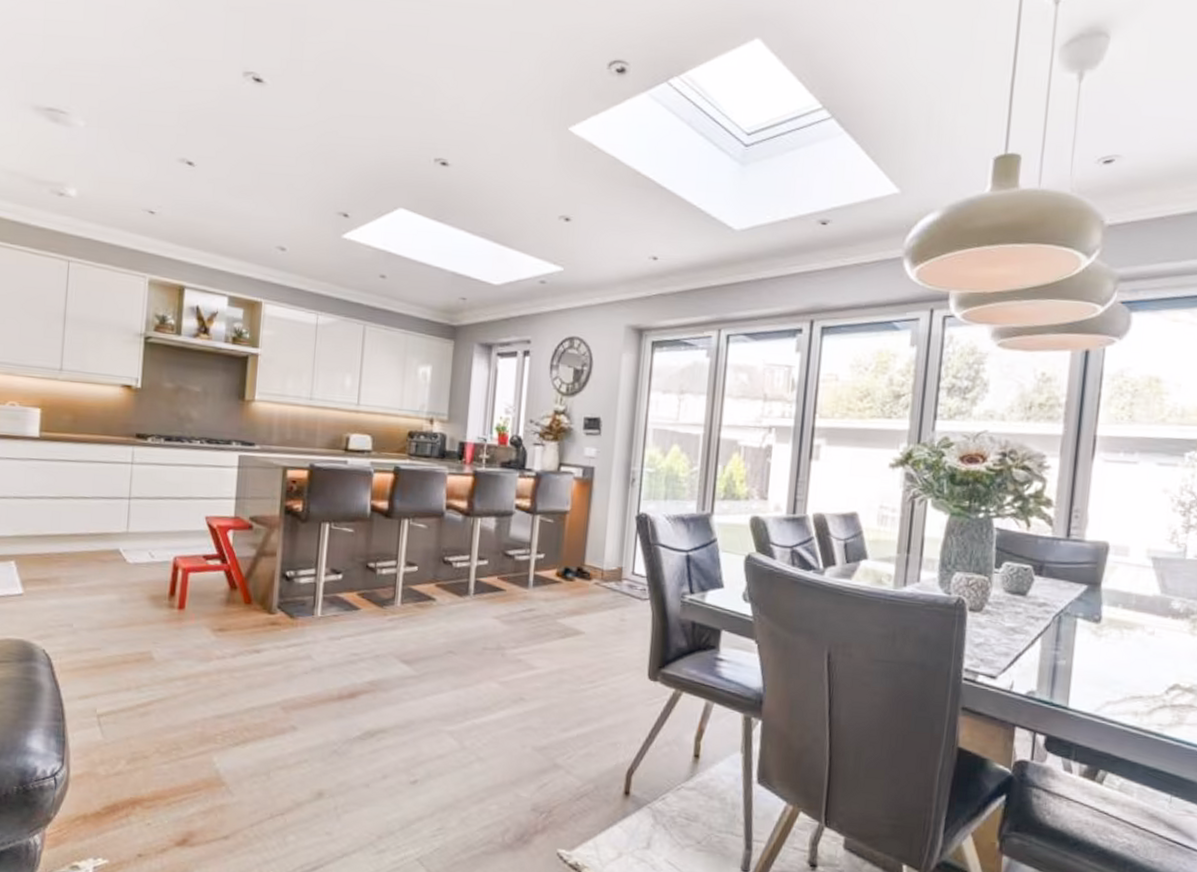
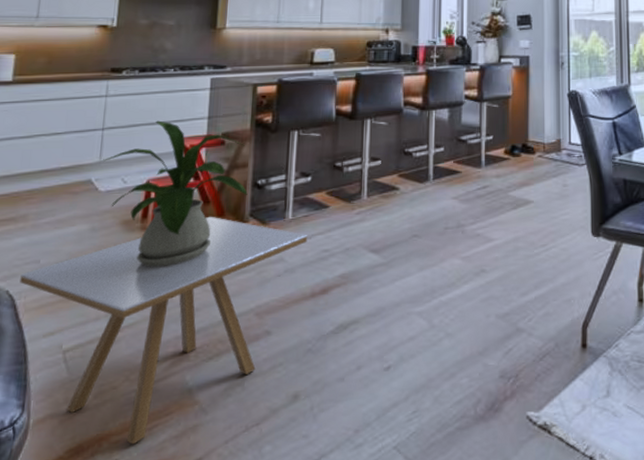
side table: none [55,602,337,813] -> present [20,216,308,445]
house plant: none [129,495,276,648] -> present [102,120,248,267]

